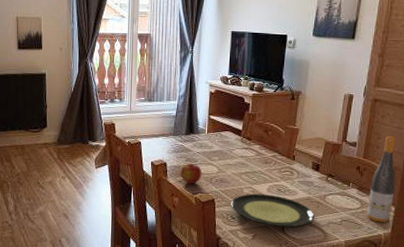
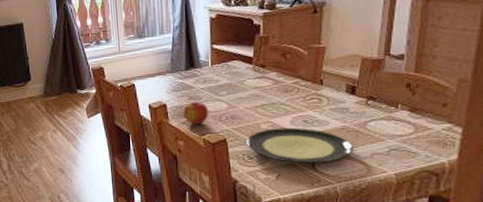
wine bottle: present [366,135,396,223] -> none [422,40,462,148]

